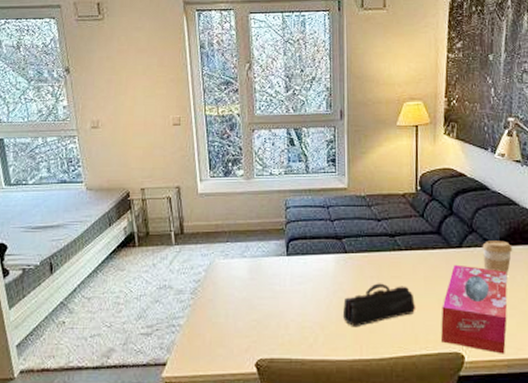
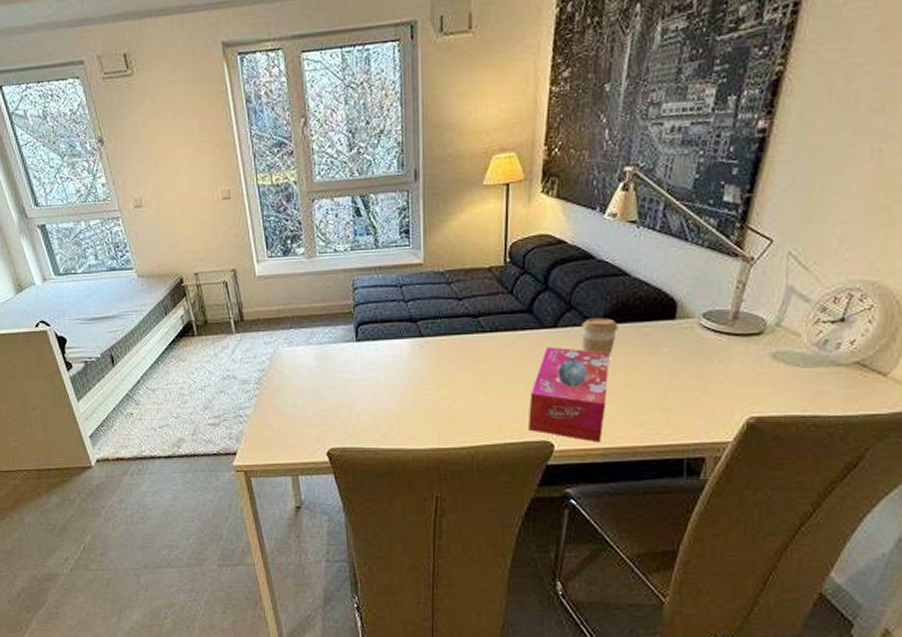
pencil case: present [343,283,416,328] -> none [419,369,501,416]

